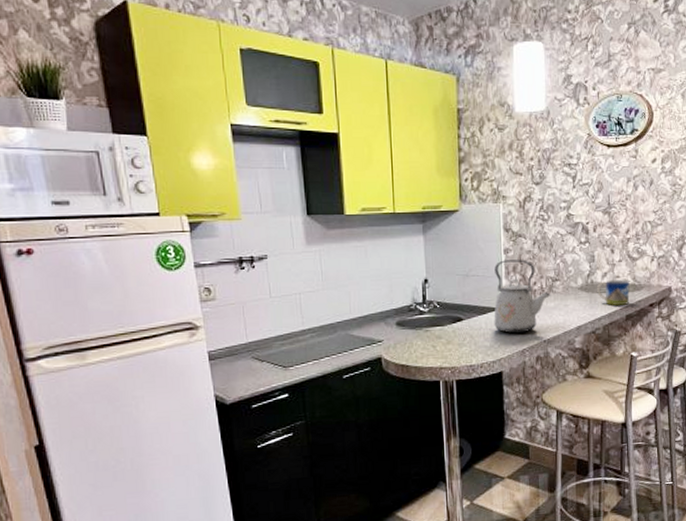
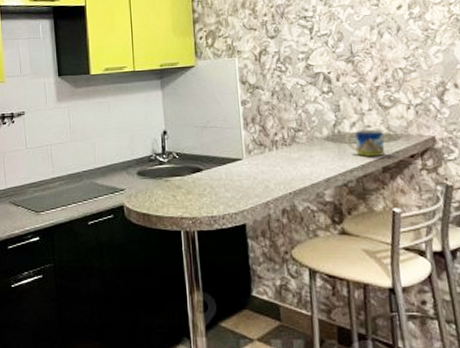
kettle: present [494,259,551,334] -> none [232,110,294,185]

